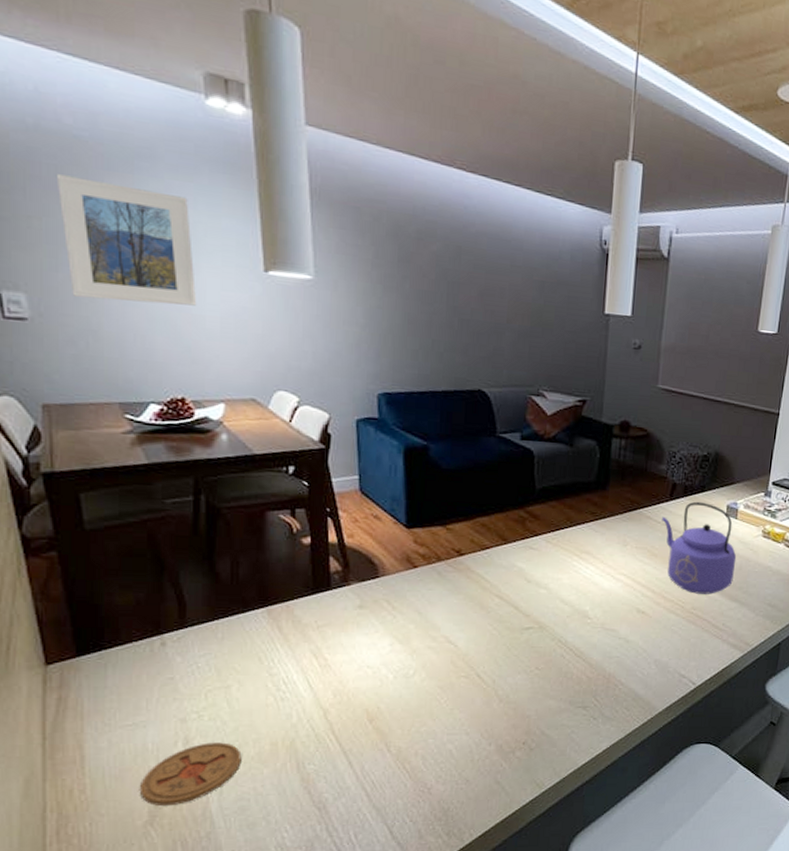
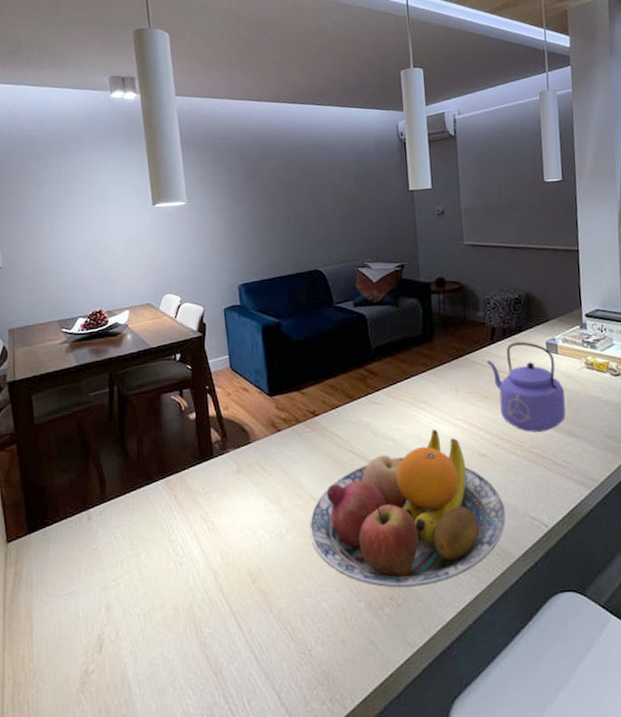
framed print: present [56,174,197,306] -> none [20,162,109,246]
coaster: present [139,742,242,807] -> none [73,608,151,673]
fruit bowl: none [441,581,656,733] -> present [309,429,506,588]

